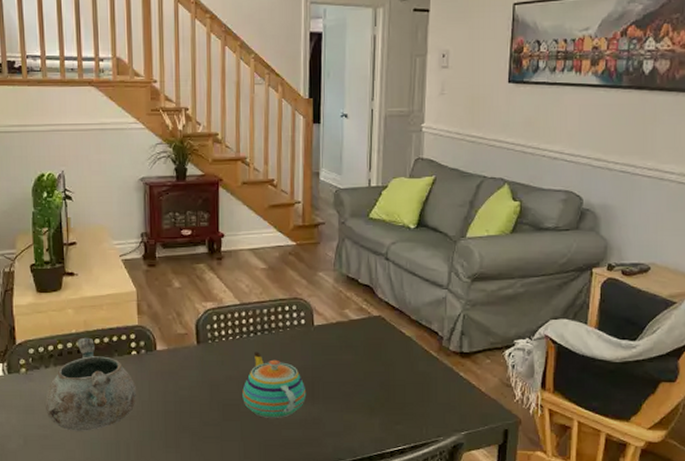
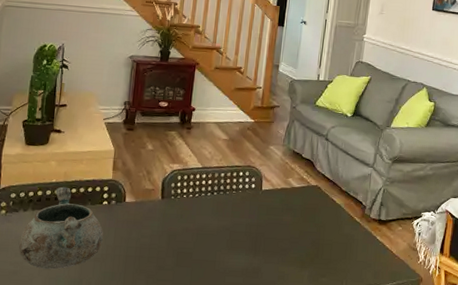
teapot: present [242,352,307,418] -> none [195,208,250,267]

